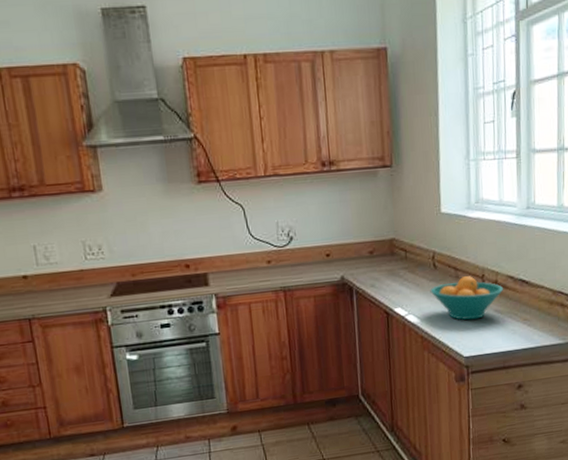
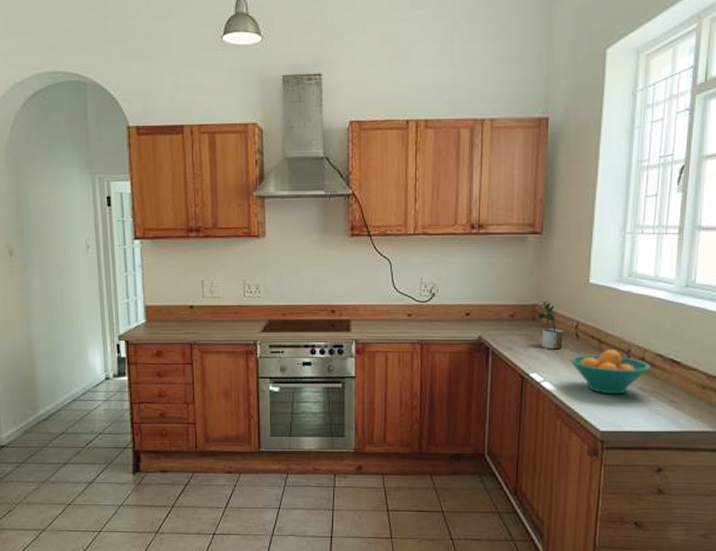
potted plant: none [396,234,423,283] -> present [538,301,563,350]

